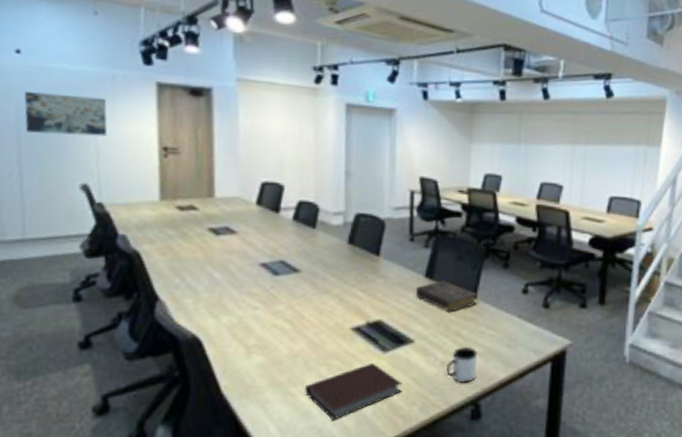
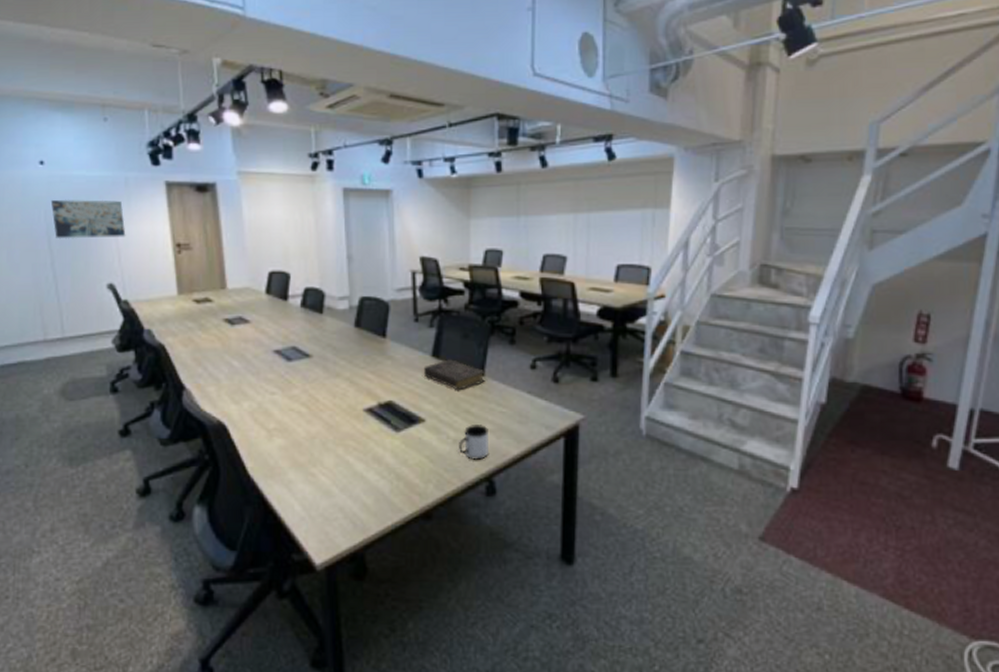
notebook: present [305,362,402,420] -> none [325,442,417,498]

